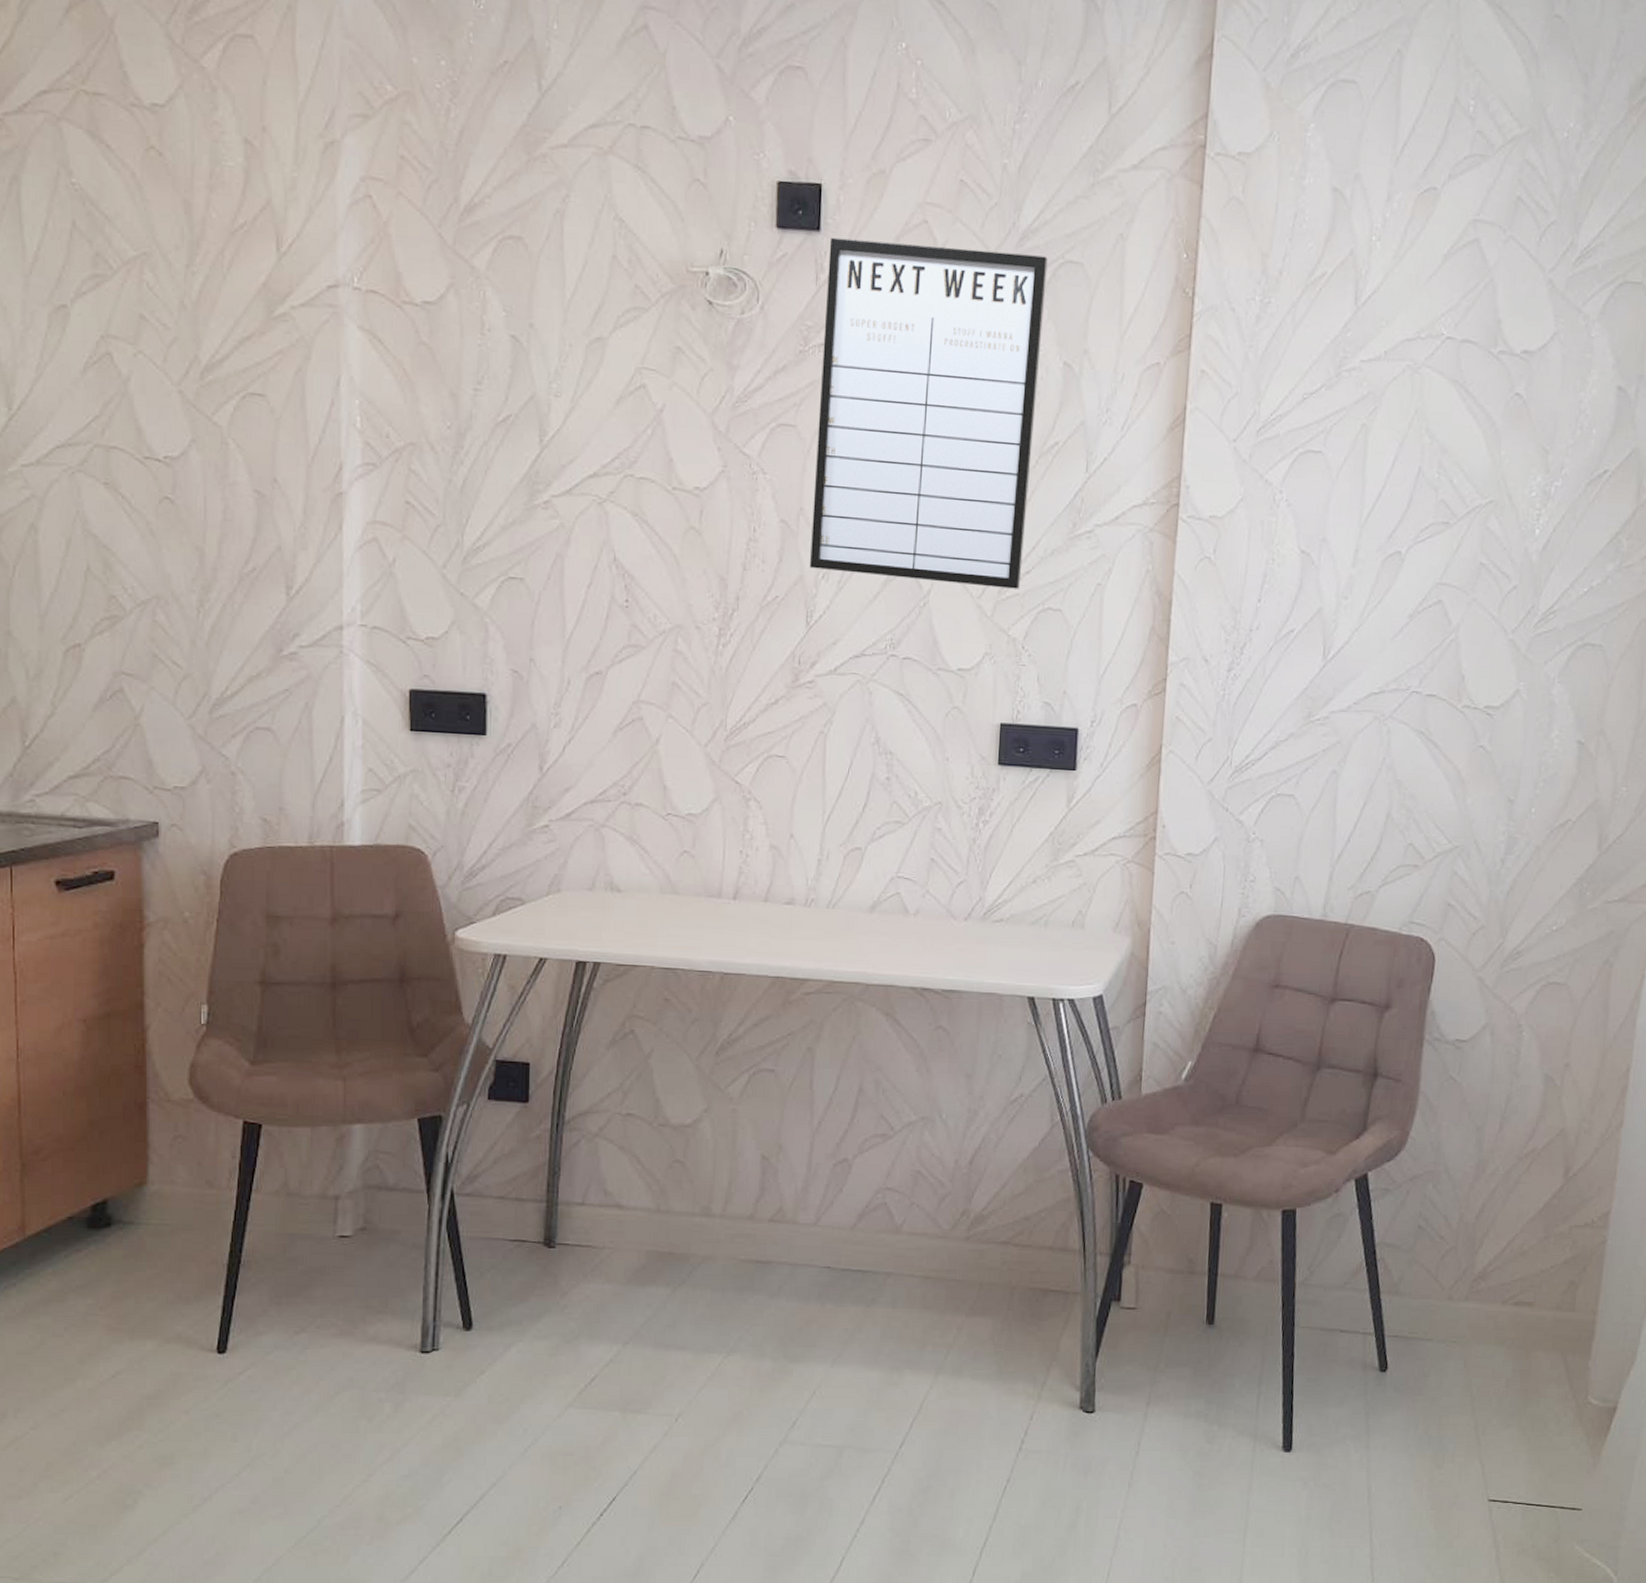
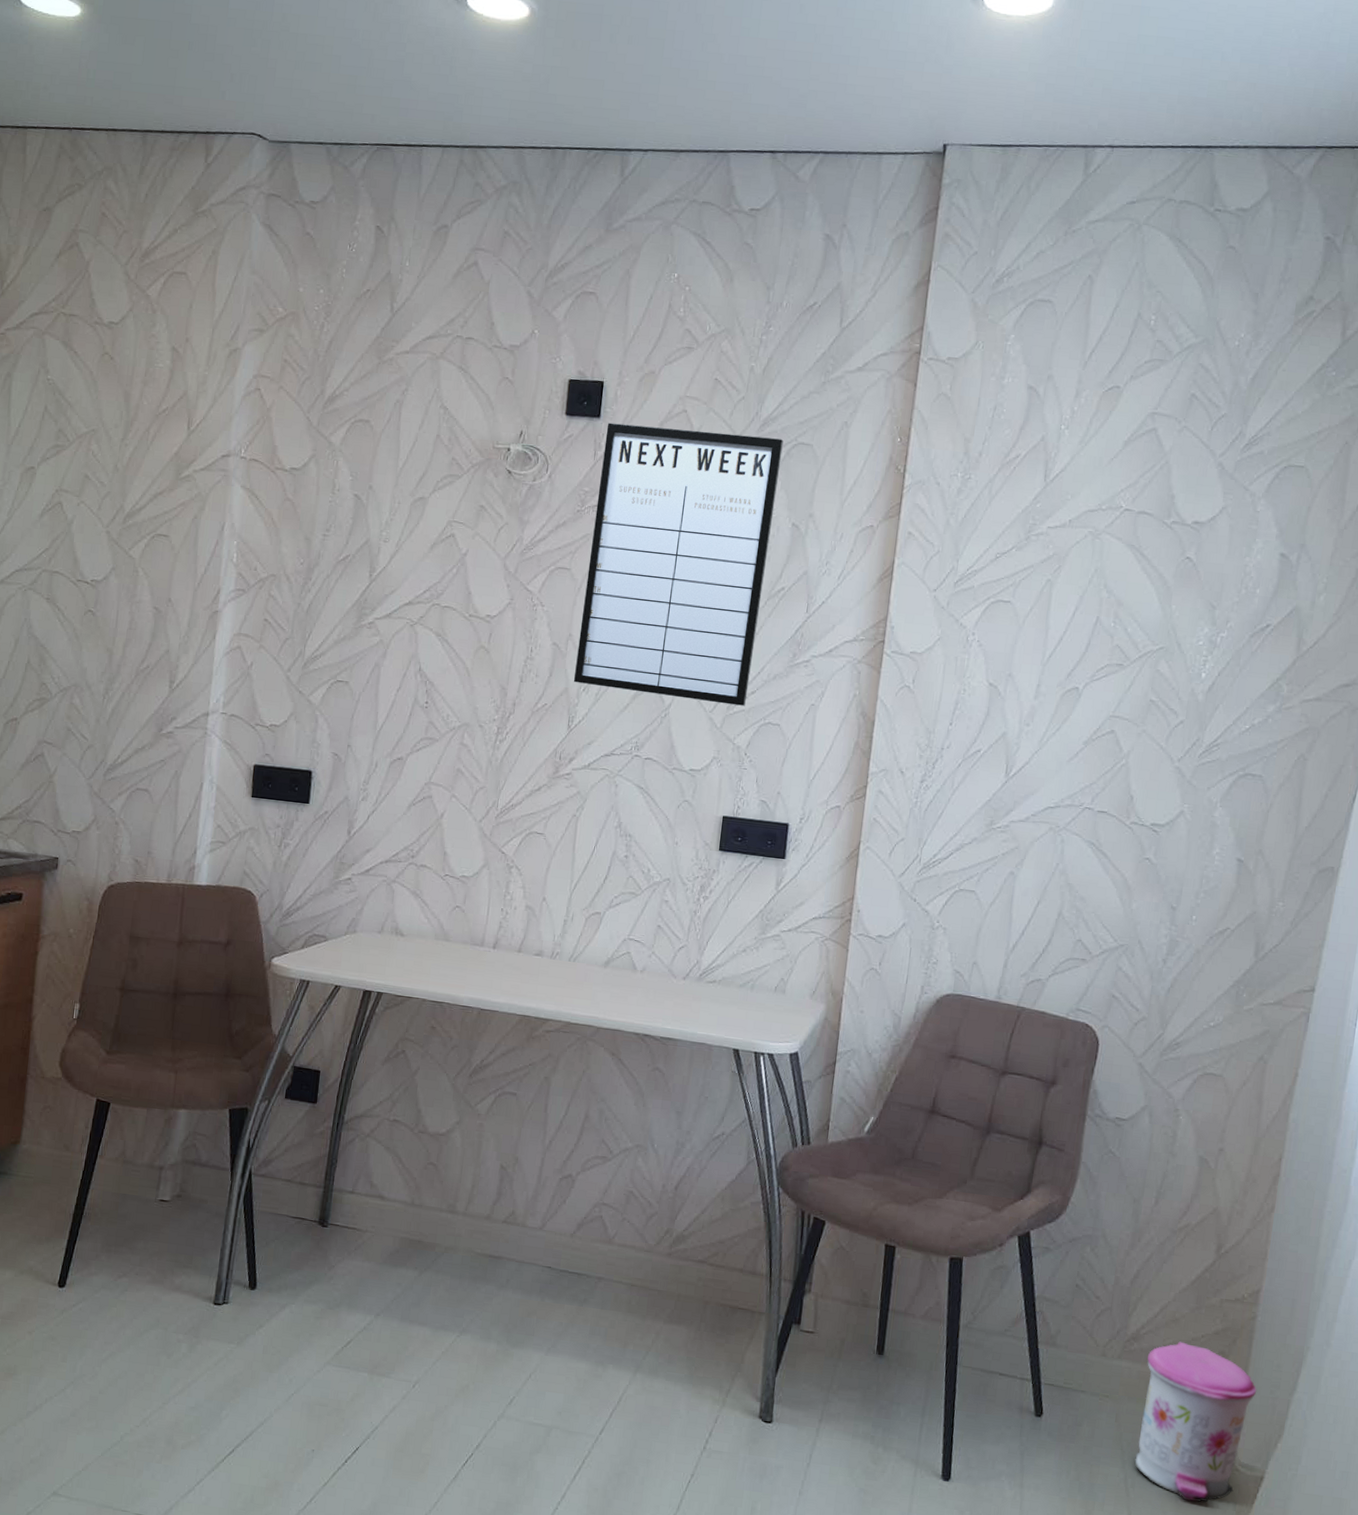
trash can: none [1485,1275,1609,1442] -> present [1134,1341,1258,1503]

